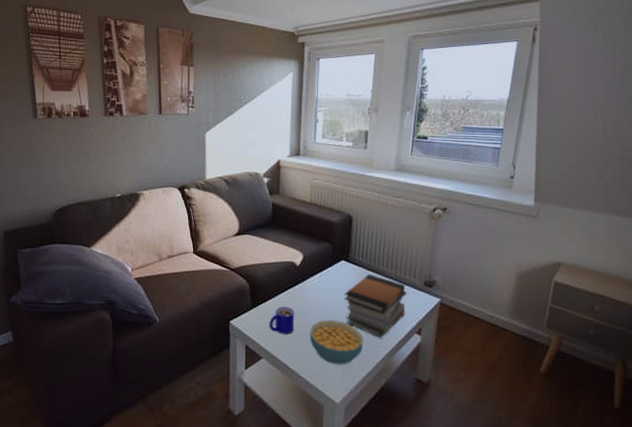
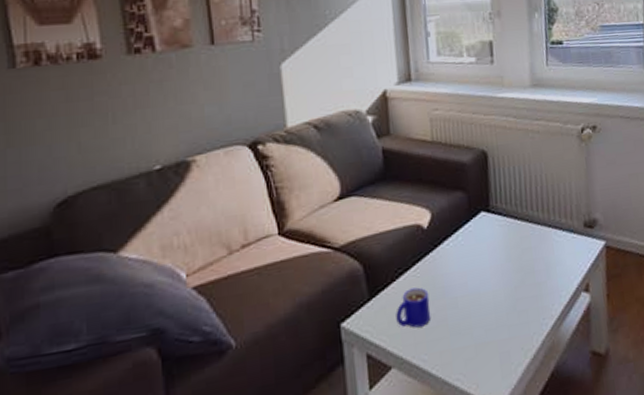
cereal bowl: present [309,320,364,365] -> none [451,294,523,355]
book stack: present [344,274,407,338] -> none [489,223,567,307]

